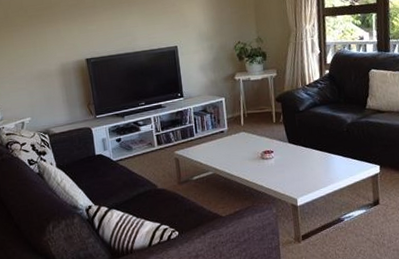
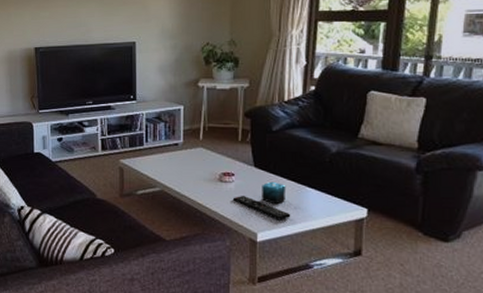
remote control: none [274,168,322,185] -> present [232,195,291,221]
candle: none [296,153,316,172] -> present [262,181,286,205]

